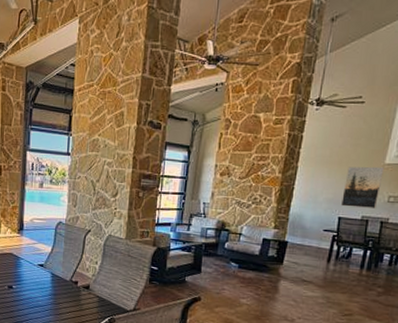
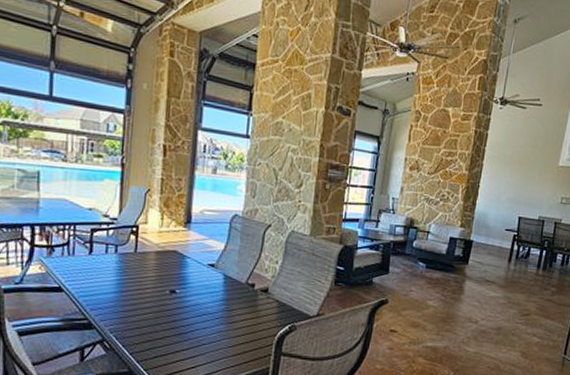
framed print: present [341,166,384,208] -> none [521,167,558,209]

